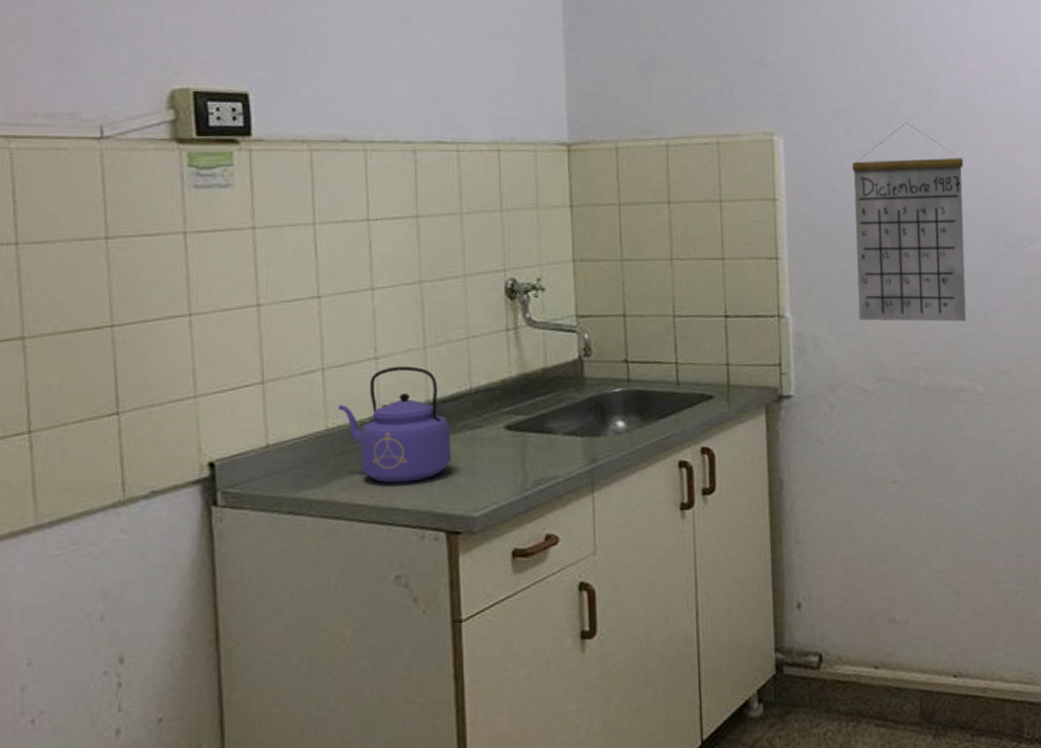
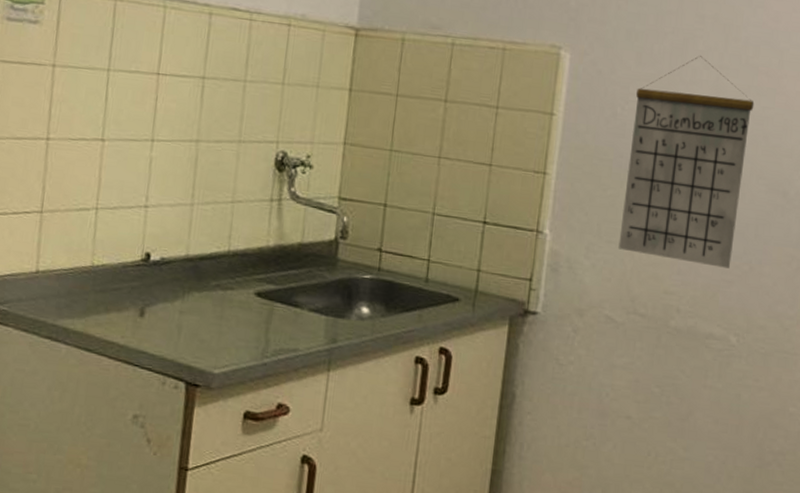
kettle: present [338,365,452,484] -> none [105,217,205,330]

